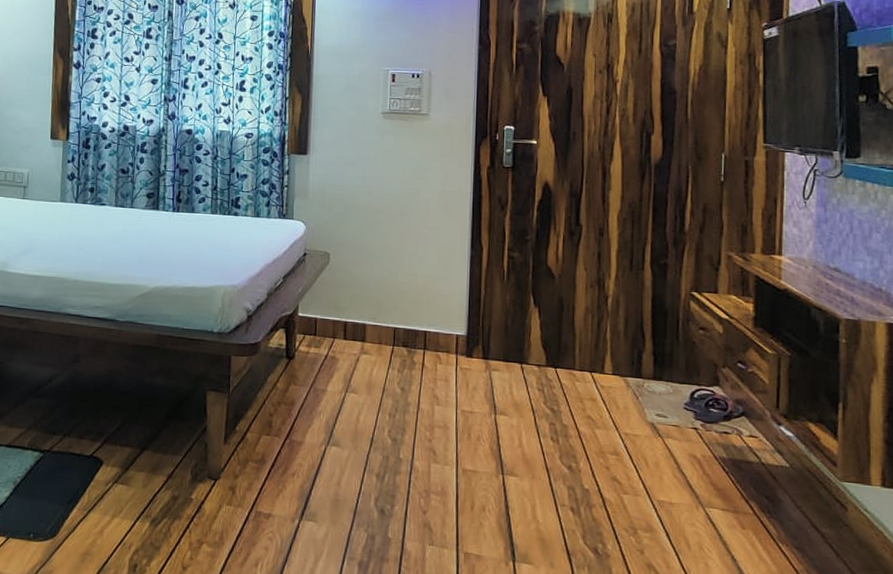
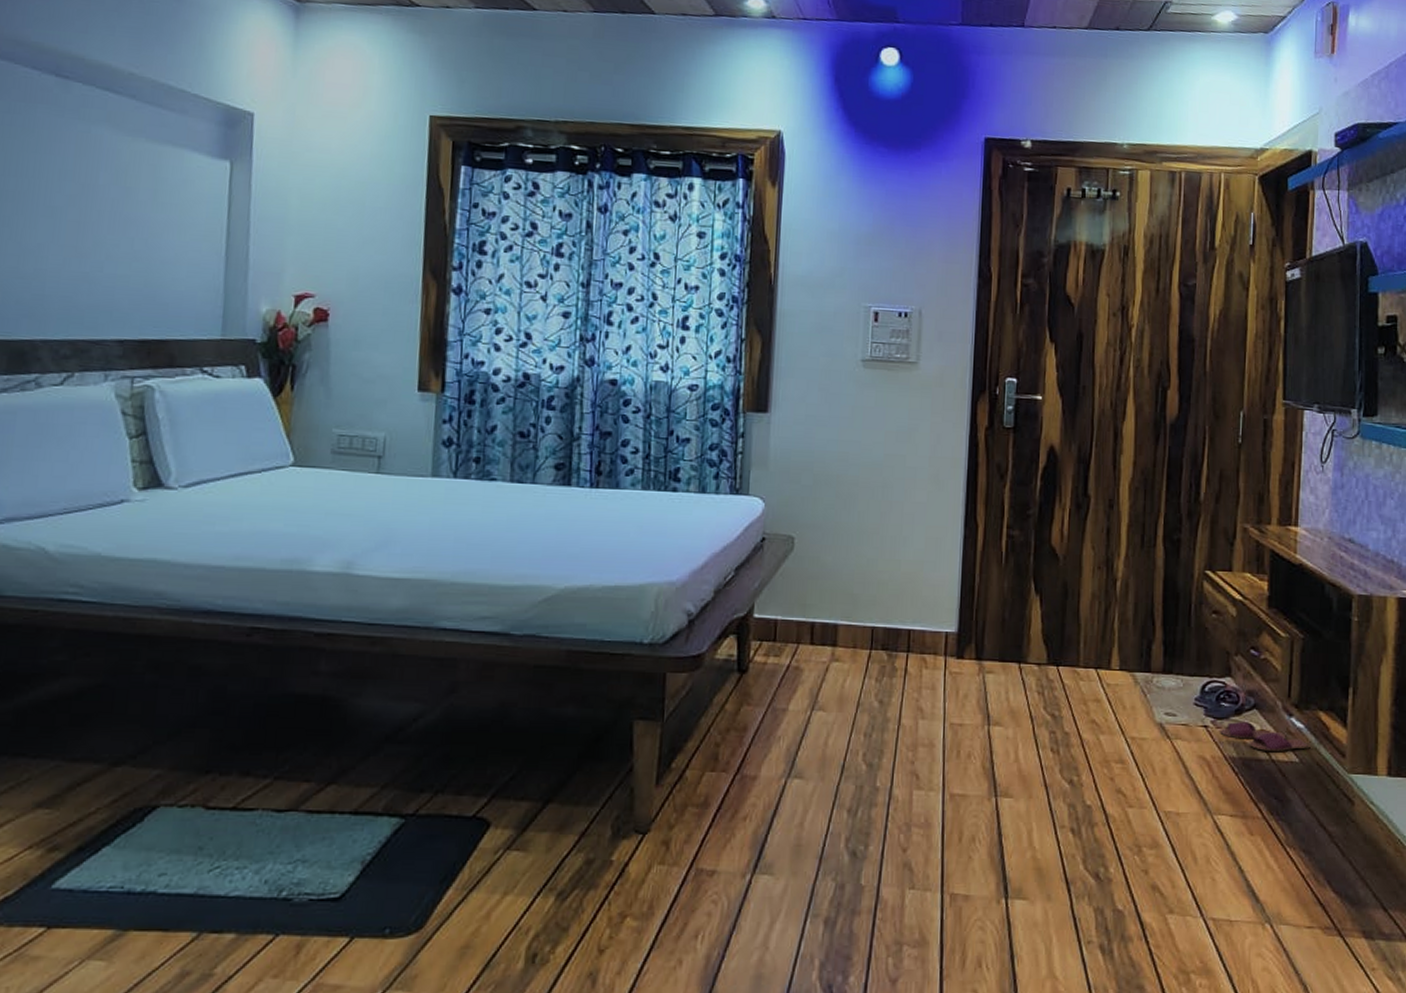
slippers: none [710,426,799,456] -> present [1220,722,1309,751]

